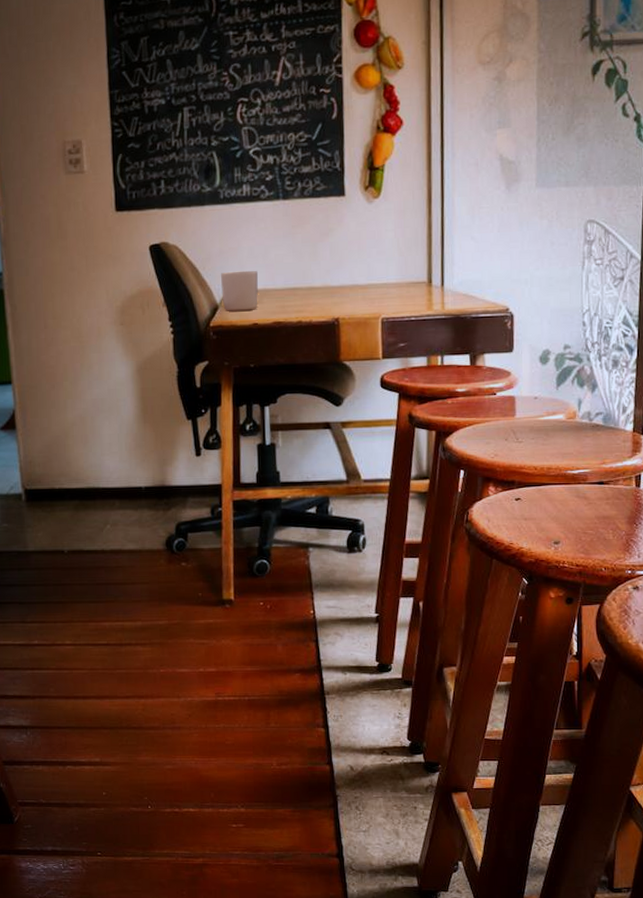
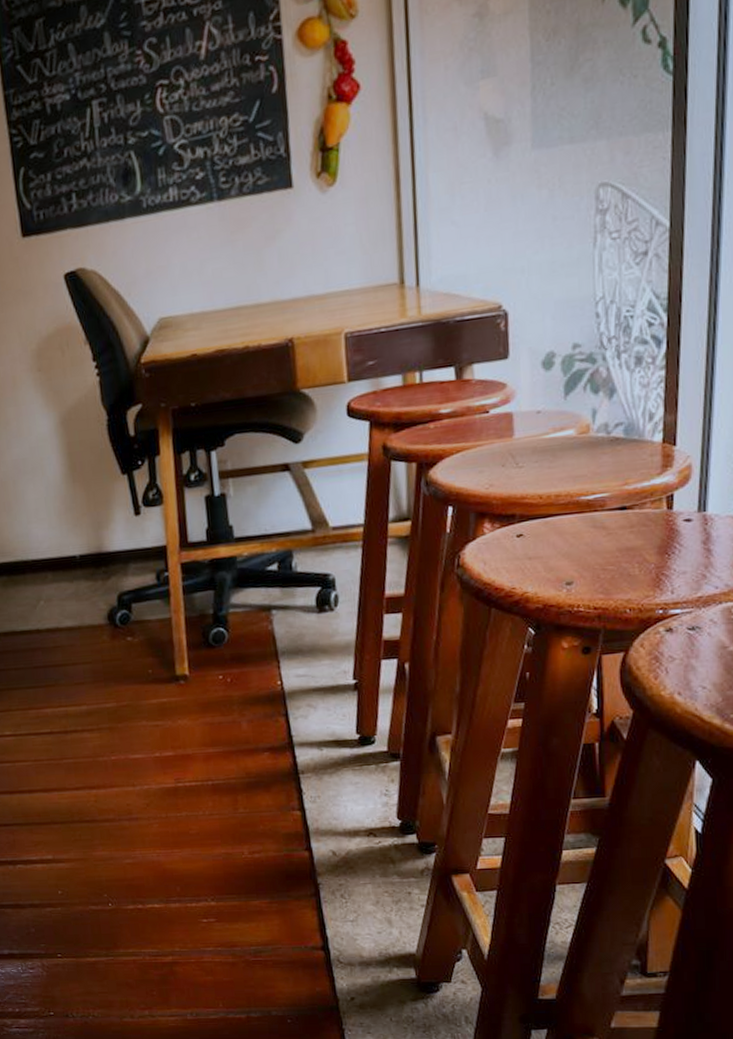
mug: present [221,270,258,311] -> none [150,291,196,343]

